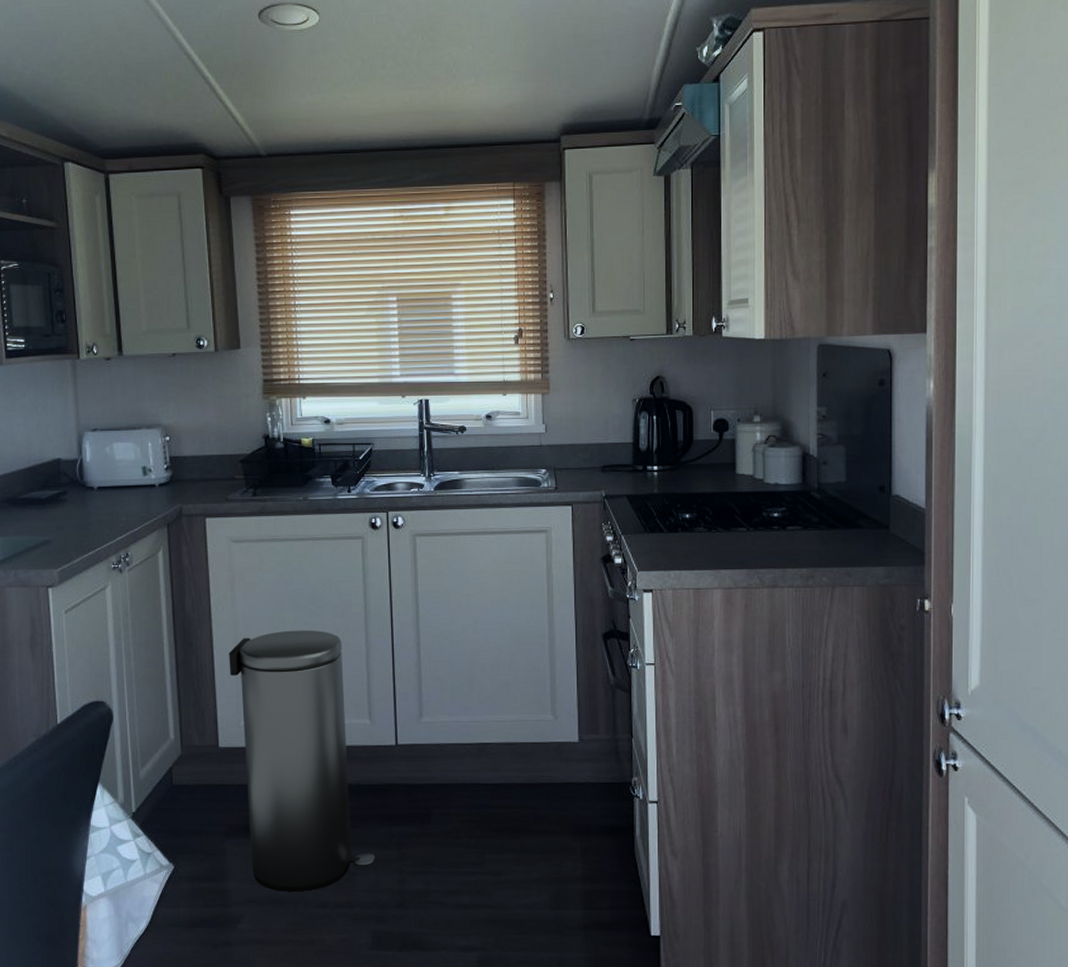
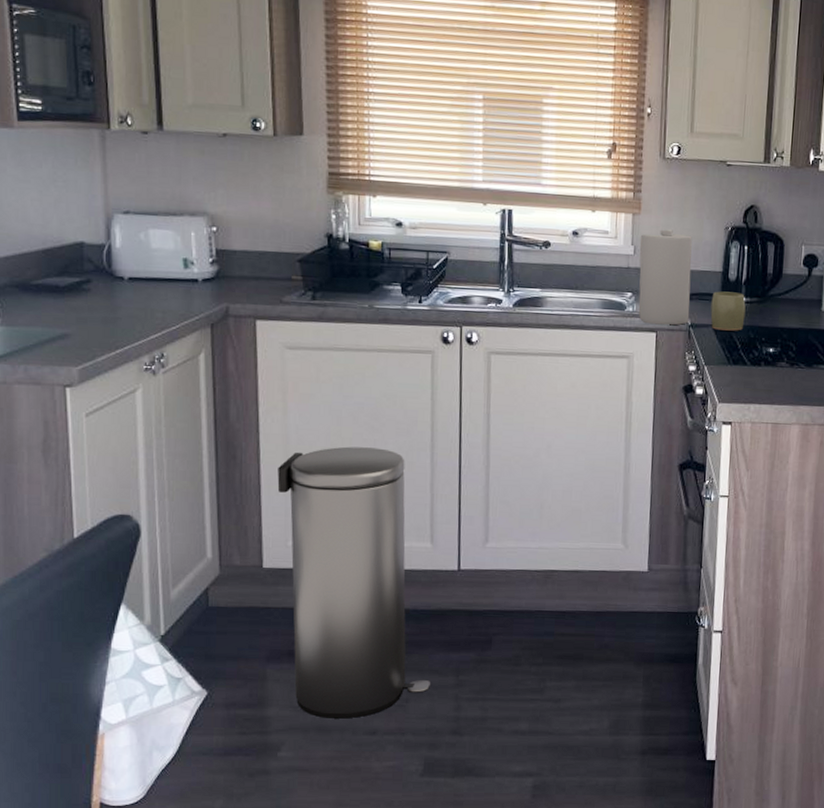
paper towel holder: none [550,406,603,498] -> present [638,229,692,326]
mug: none [624,461,658,499] -> present [710,291,746,331]

